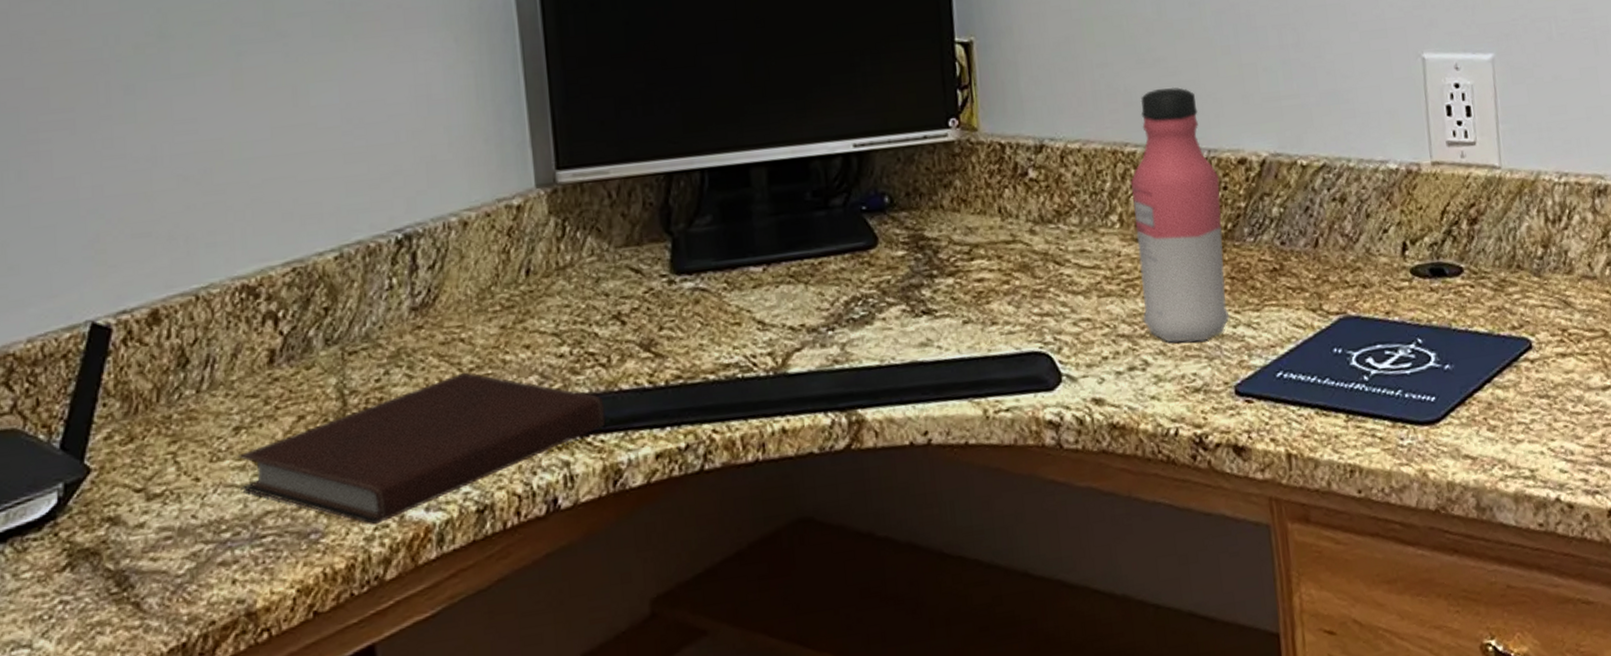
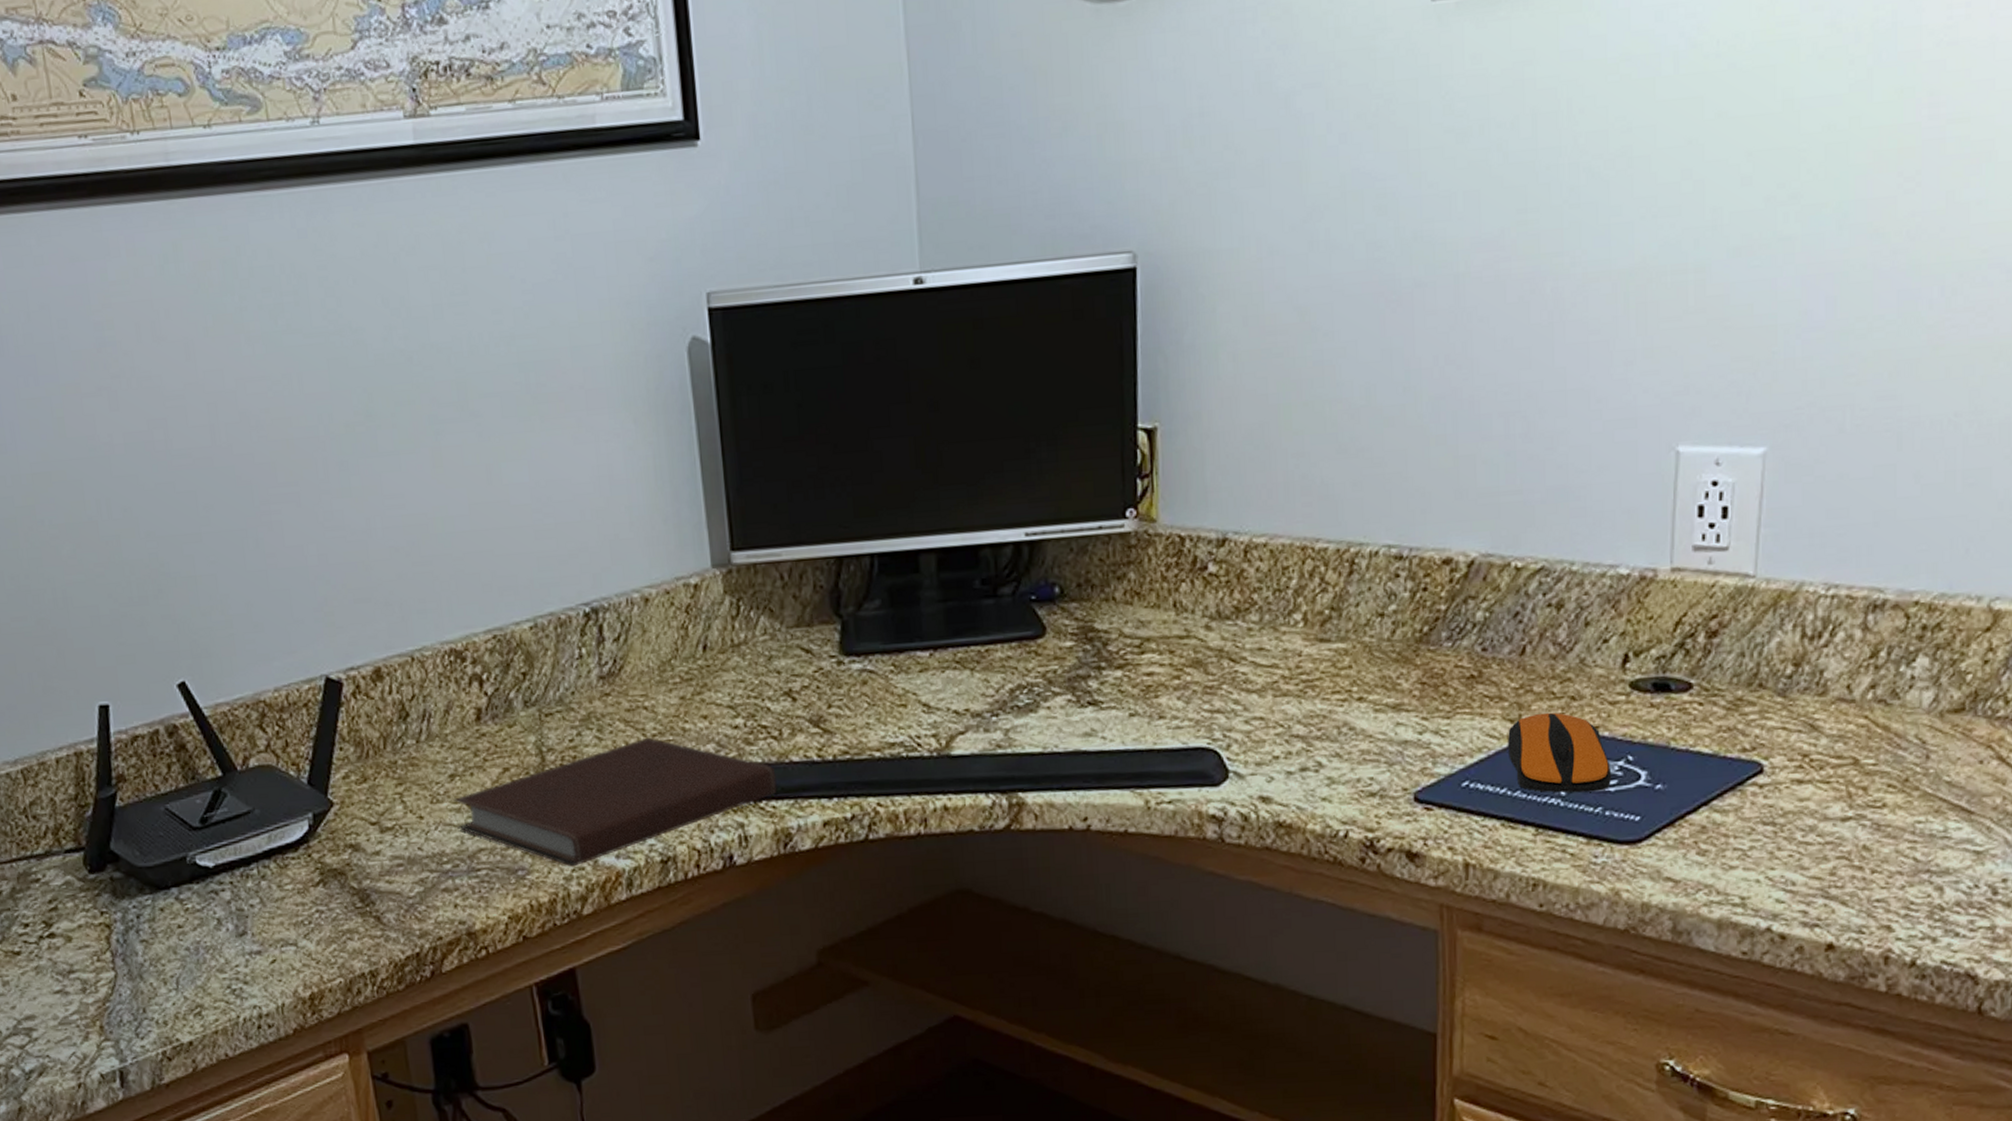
water bottle: present [1130,87,1230,343] -> none [1318,479,1420,746]
computer mouse: none [1312,300,1407,378] -> present [1508,712,1612,793]

